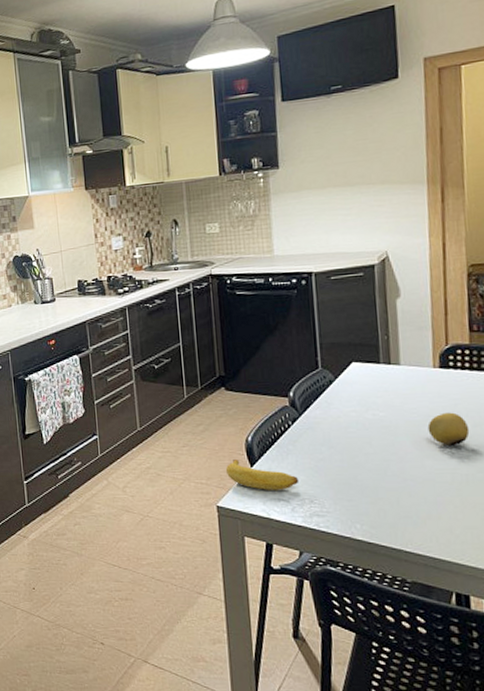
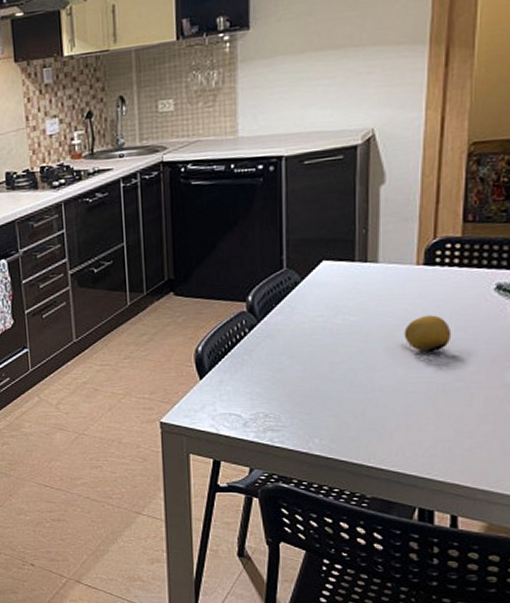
banana: present [225,460,299,490] -> none [171,372,254,404]

